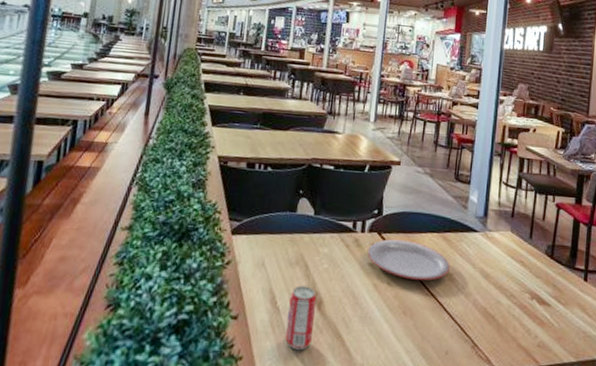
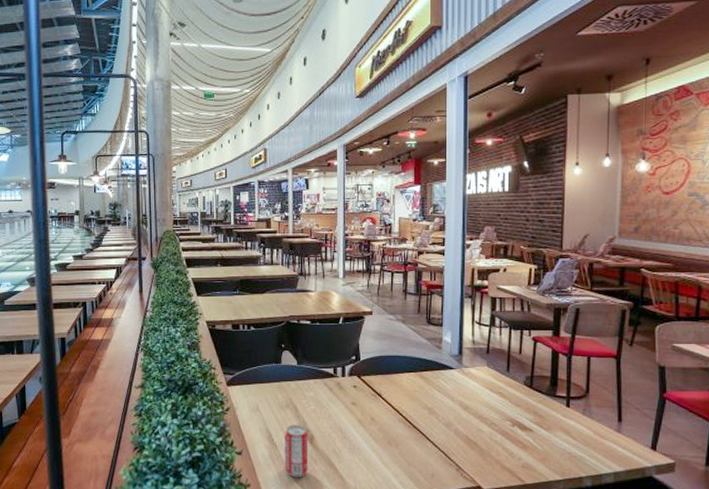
plate: present [367,239,451,281] -> none [349,381,430,414]

